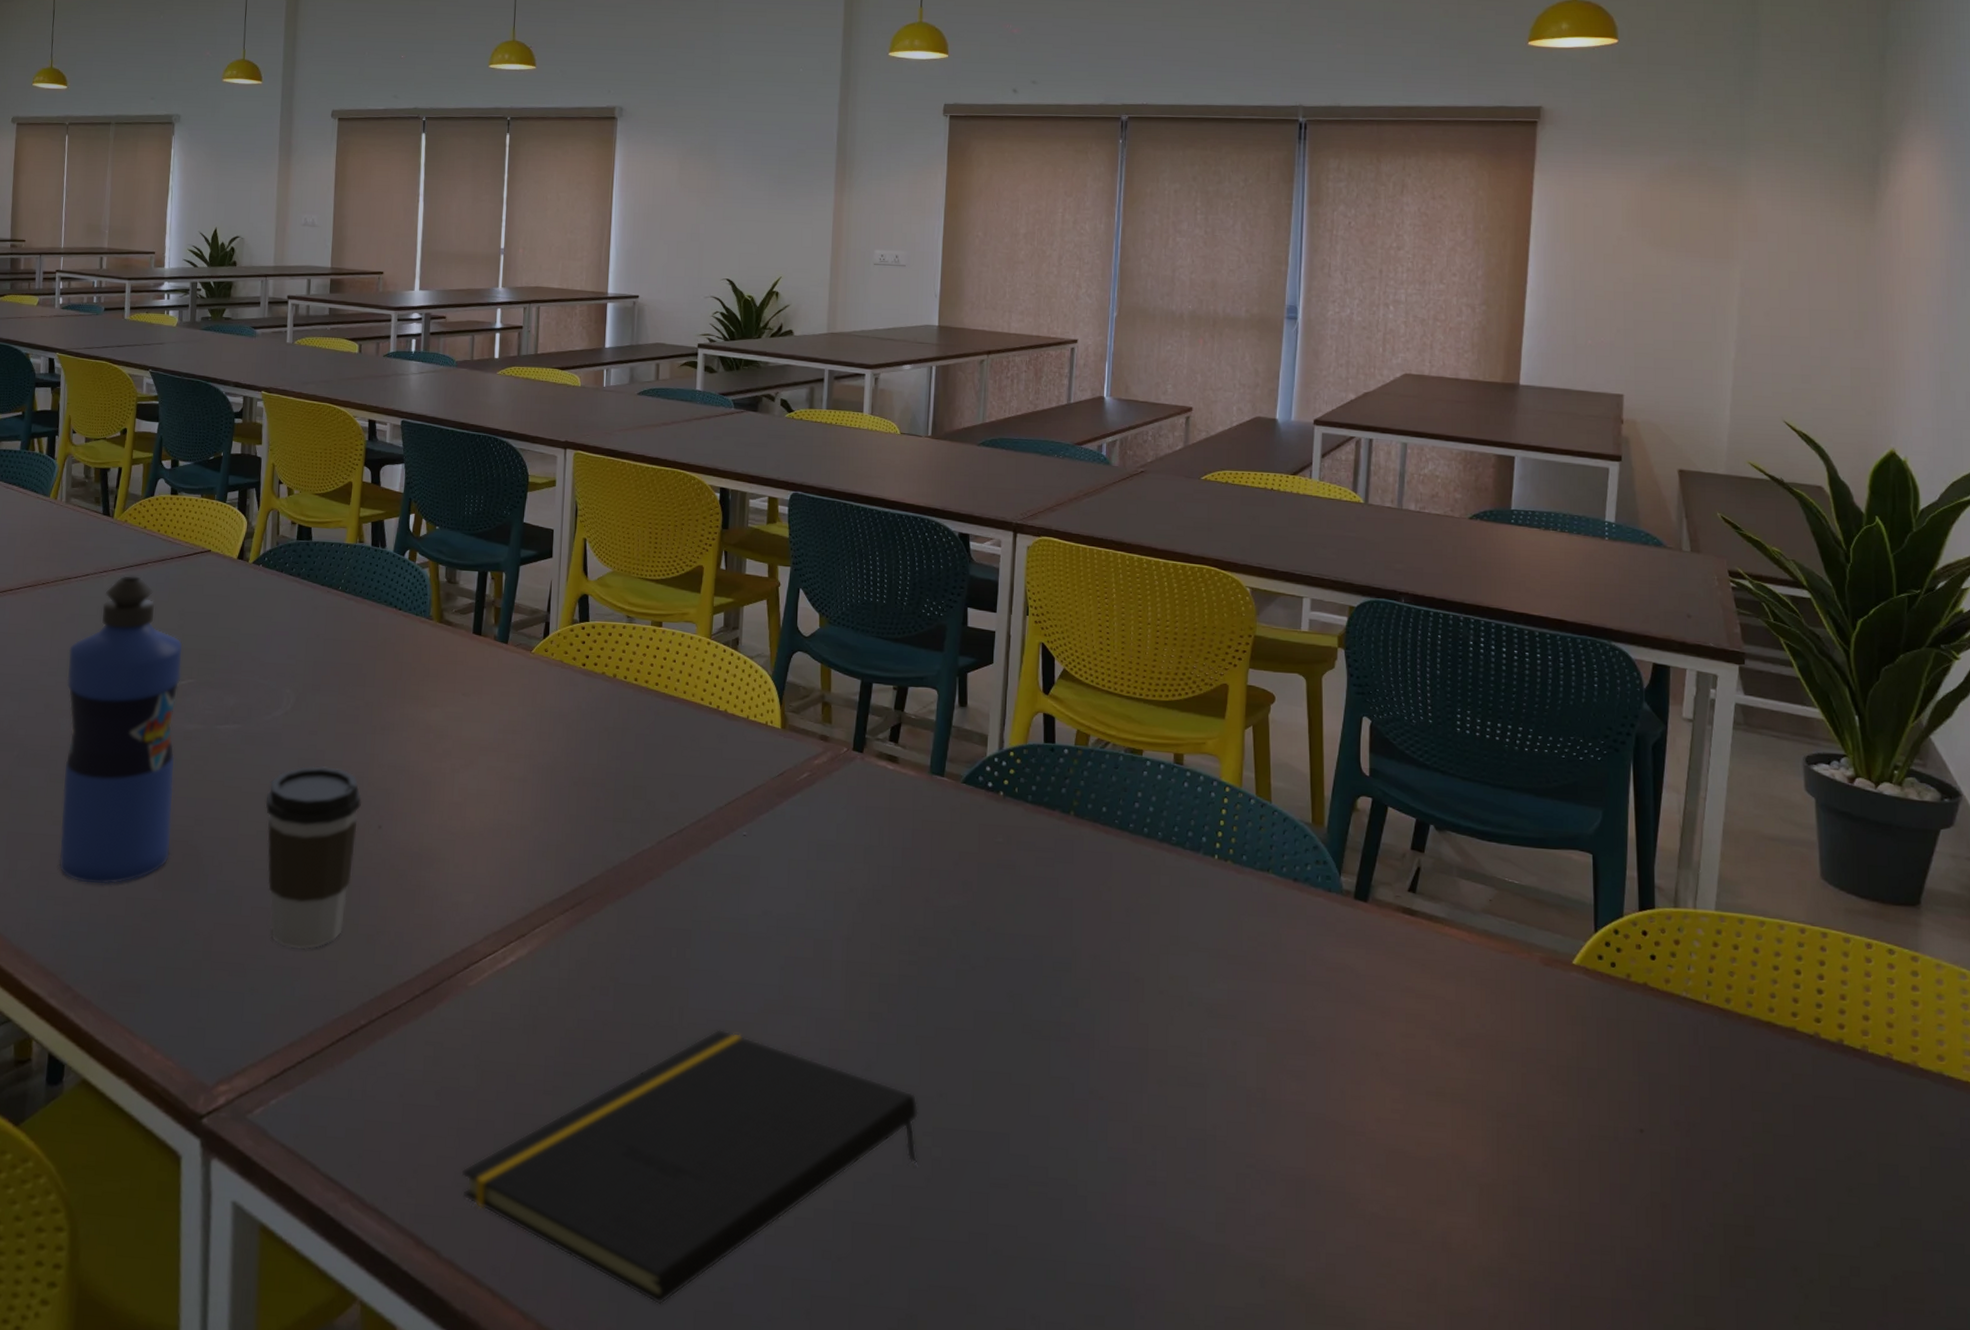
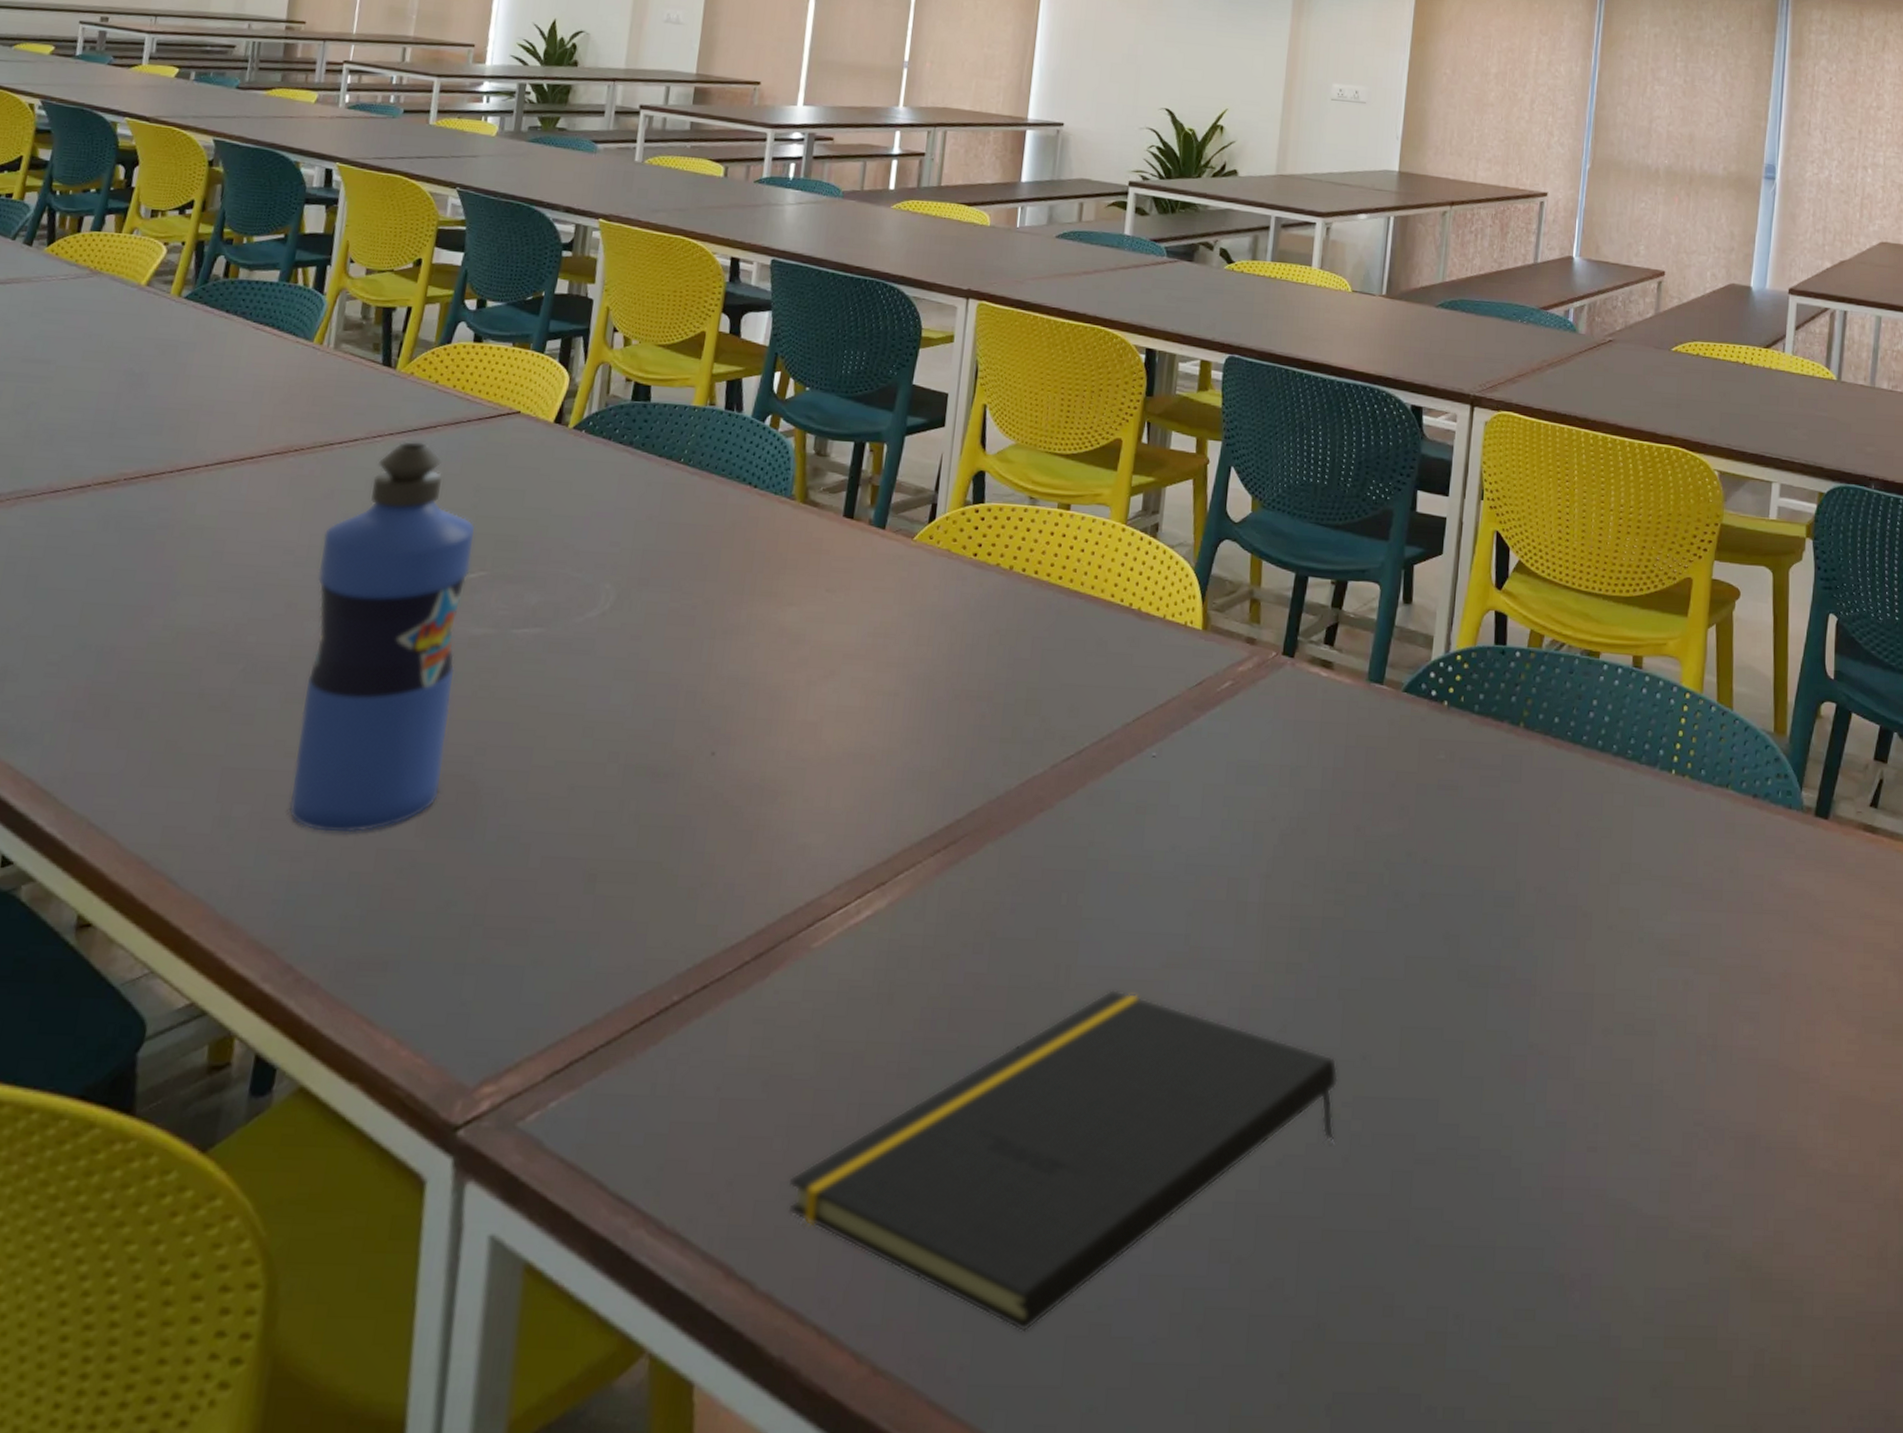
coffee cup: present [265,766,362,950] -> none [564,679,693,909]

